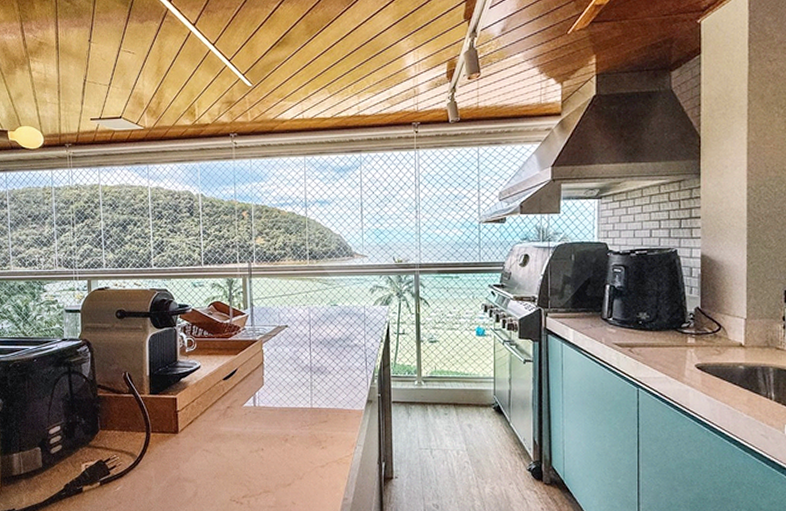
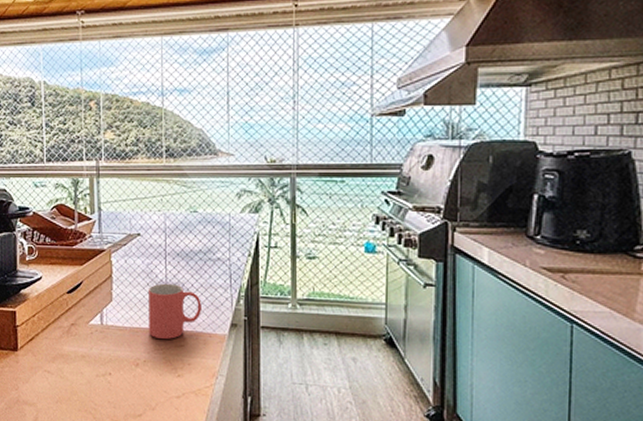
mug: none [296,368,342,417] -> present [149,283,201,340]

